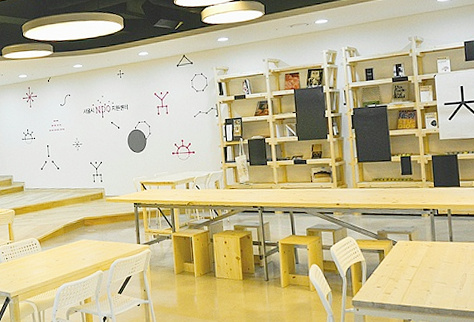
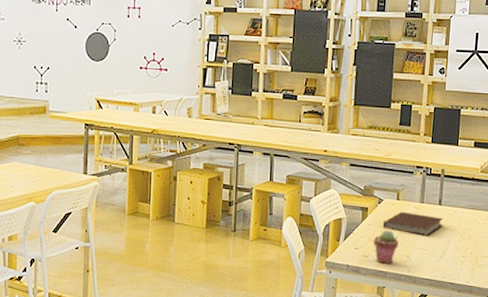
potted succulent: none [394,268,418,299] -> present [374,230,399,264]
notebook: none [399,250,458,271] -> present [382,211,444,236]

